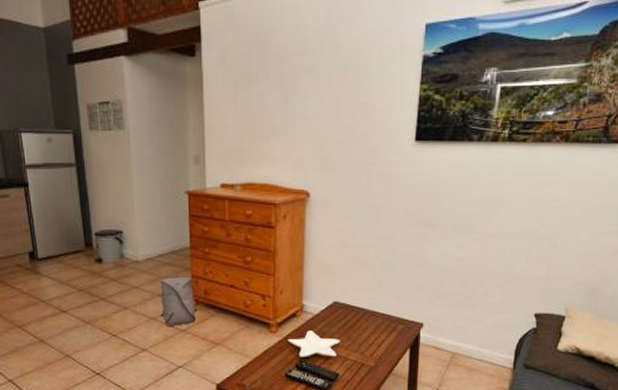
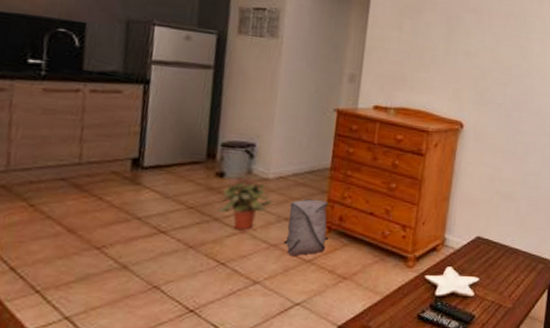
potted plant: none [102,264,146,307] -> present [217,182,273,231]

